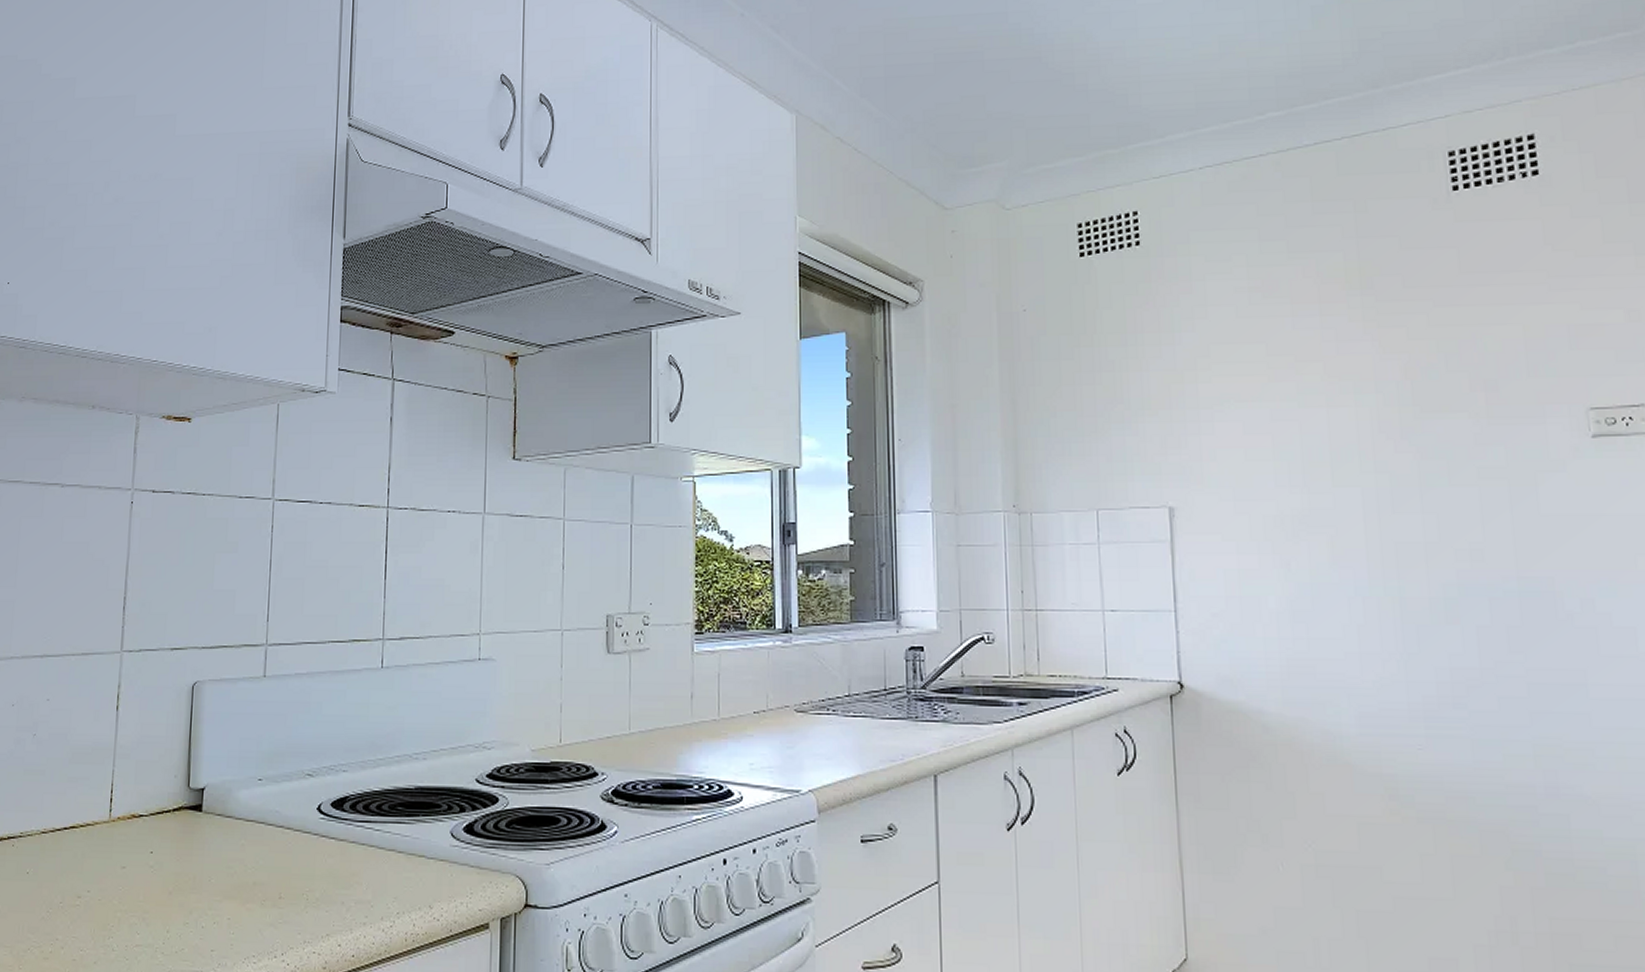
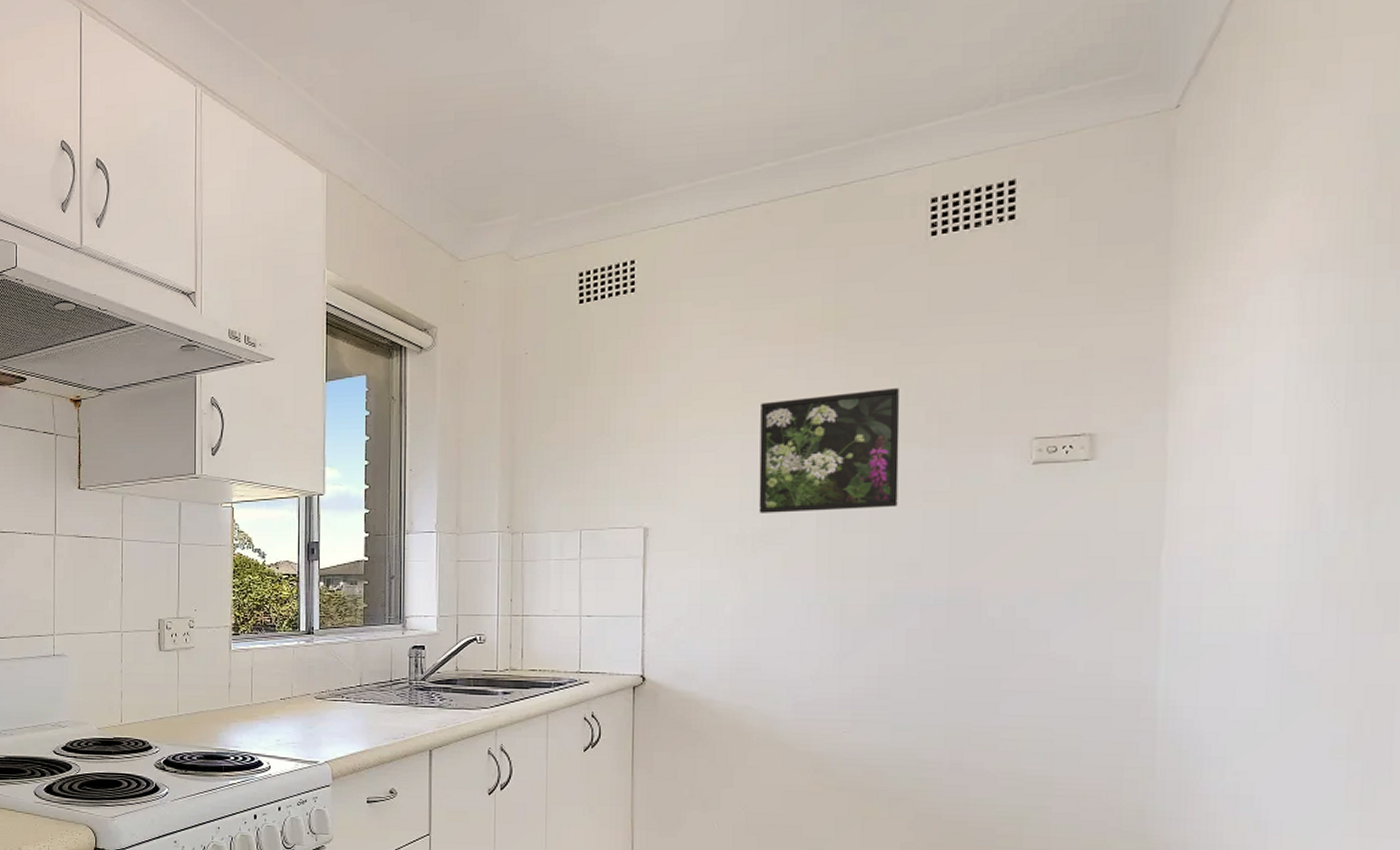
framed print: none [1288,352,1450,491] -> present [758,387,900,513]

